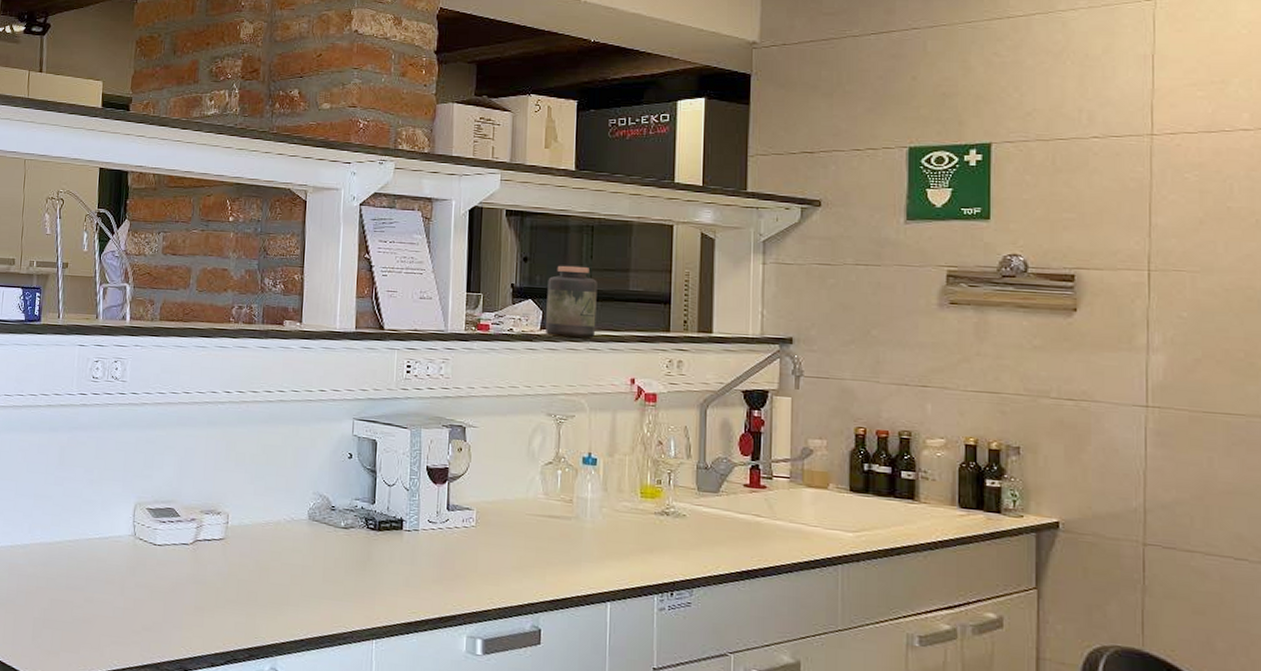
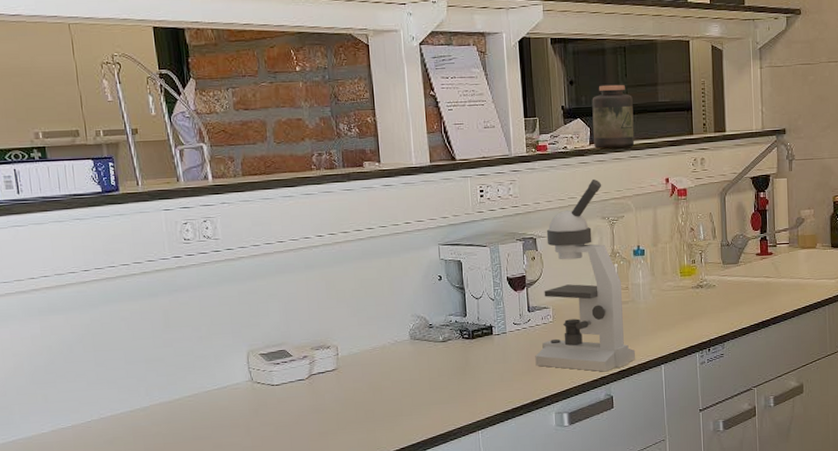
microscope: none [449,368,575,598] -> present [535,178,636,372]

